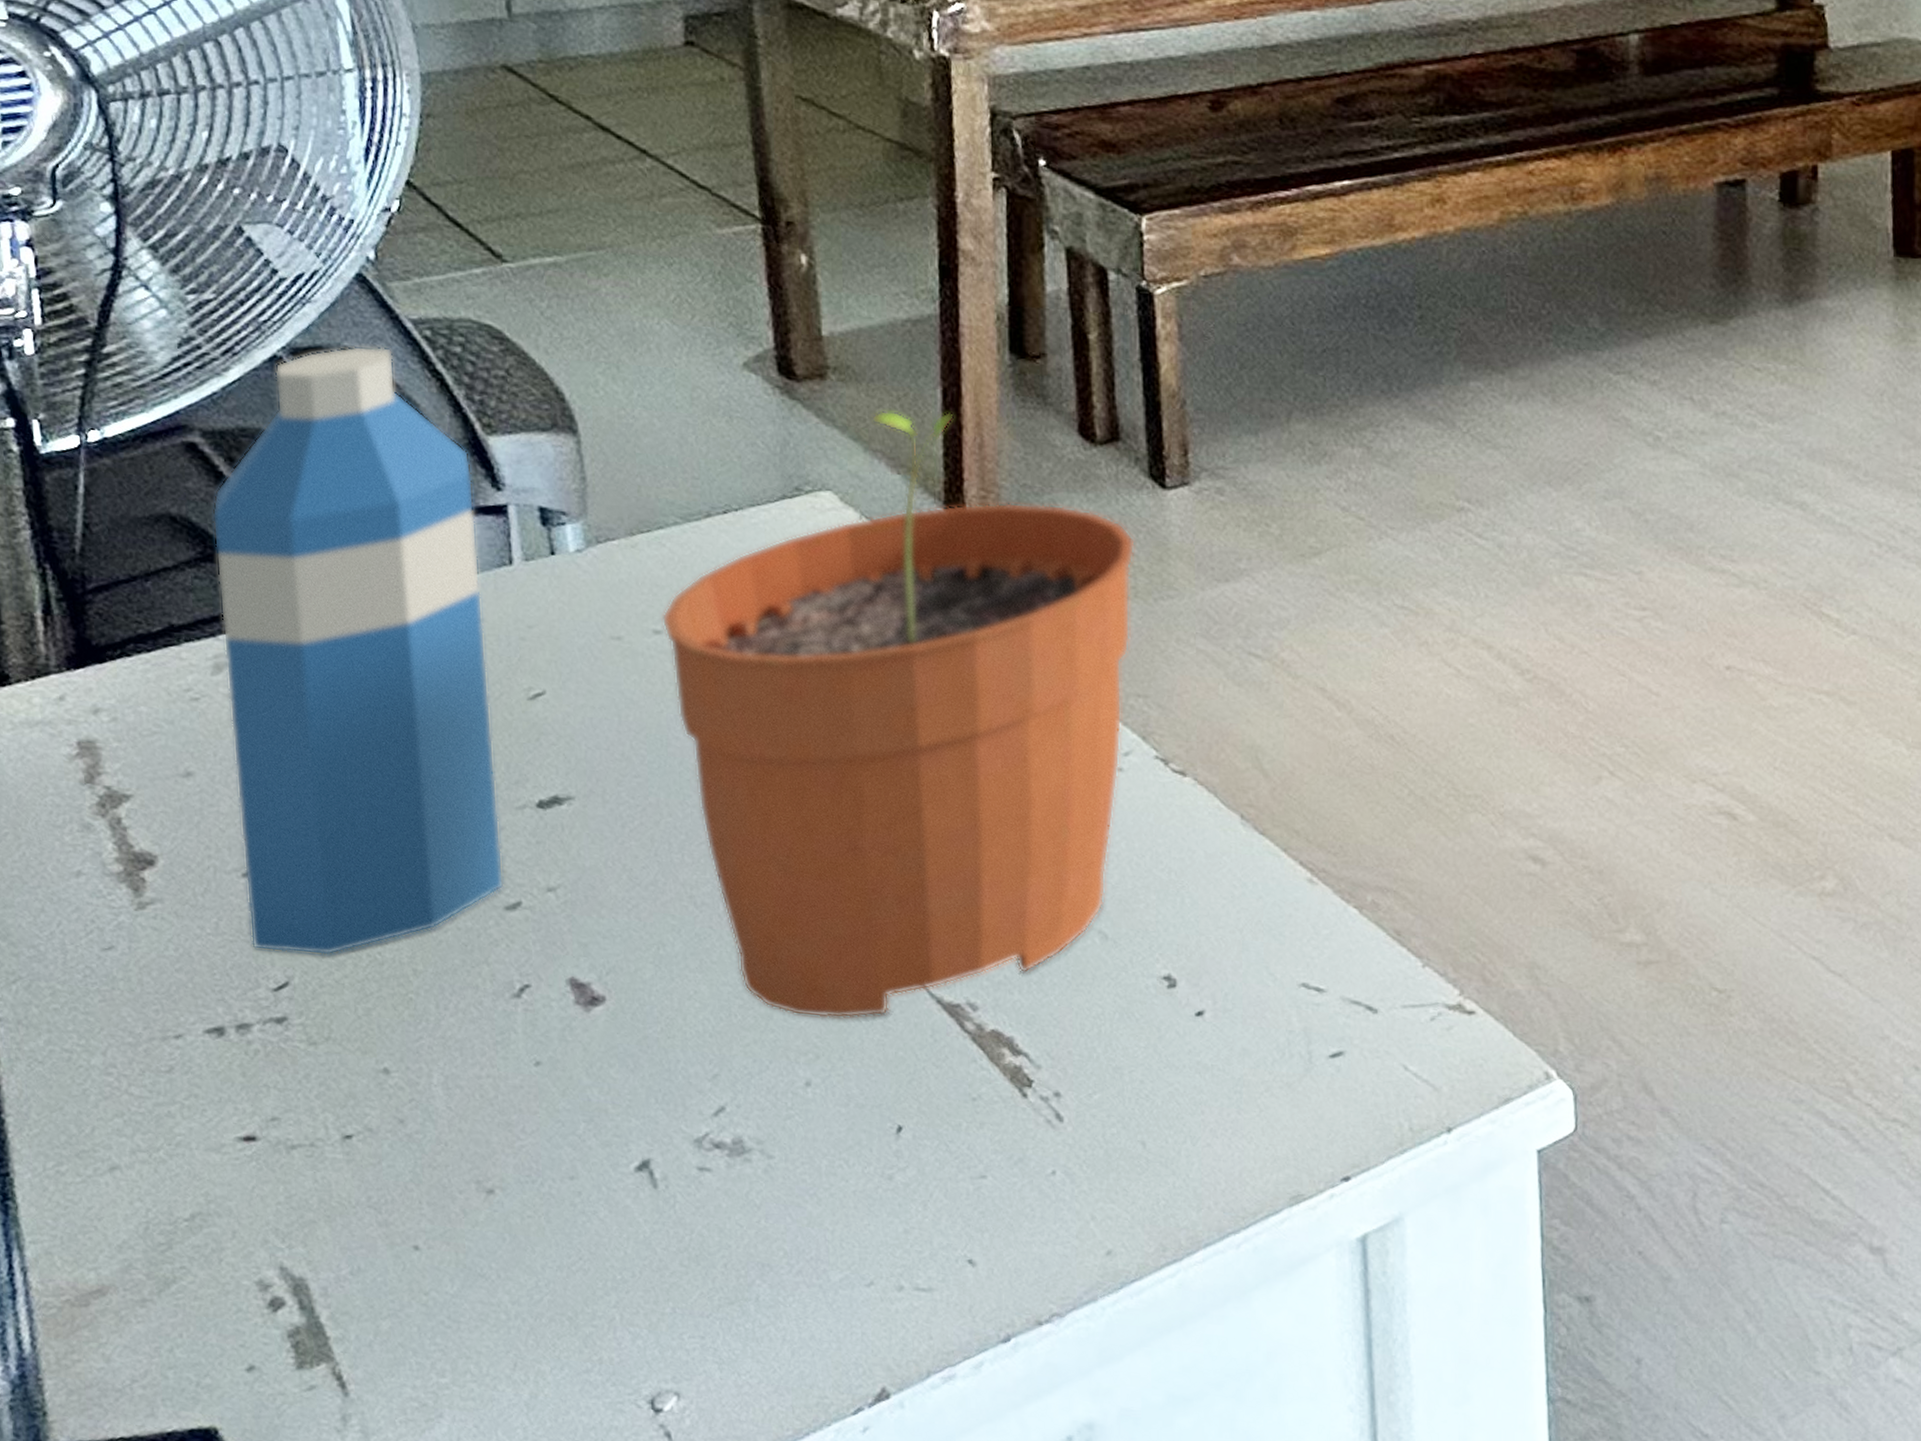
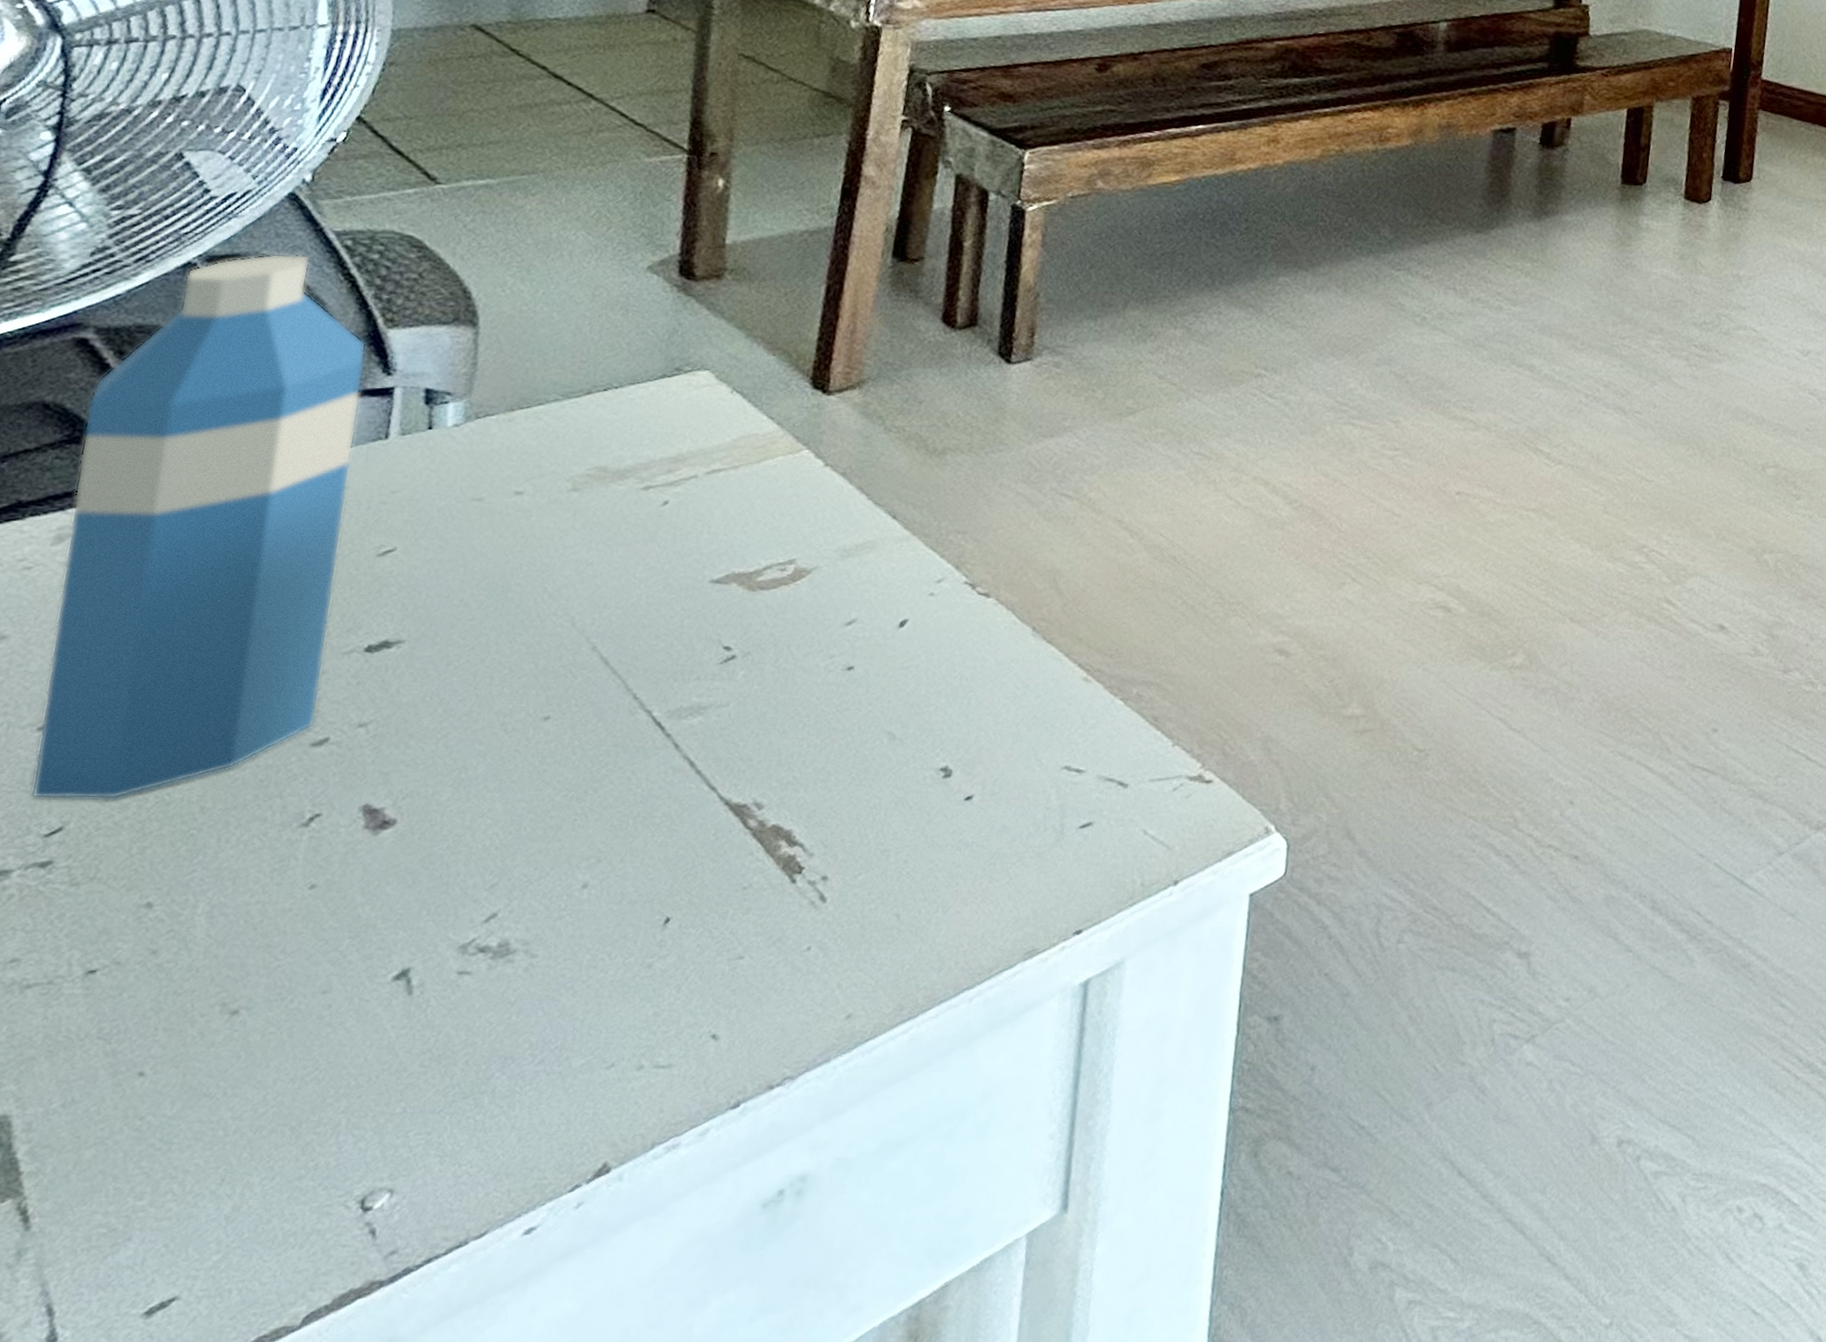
plant pot: present [661,410,1135,1019] -> none [524,304,977,826]

